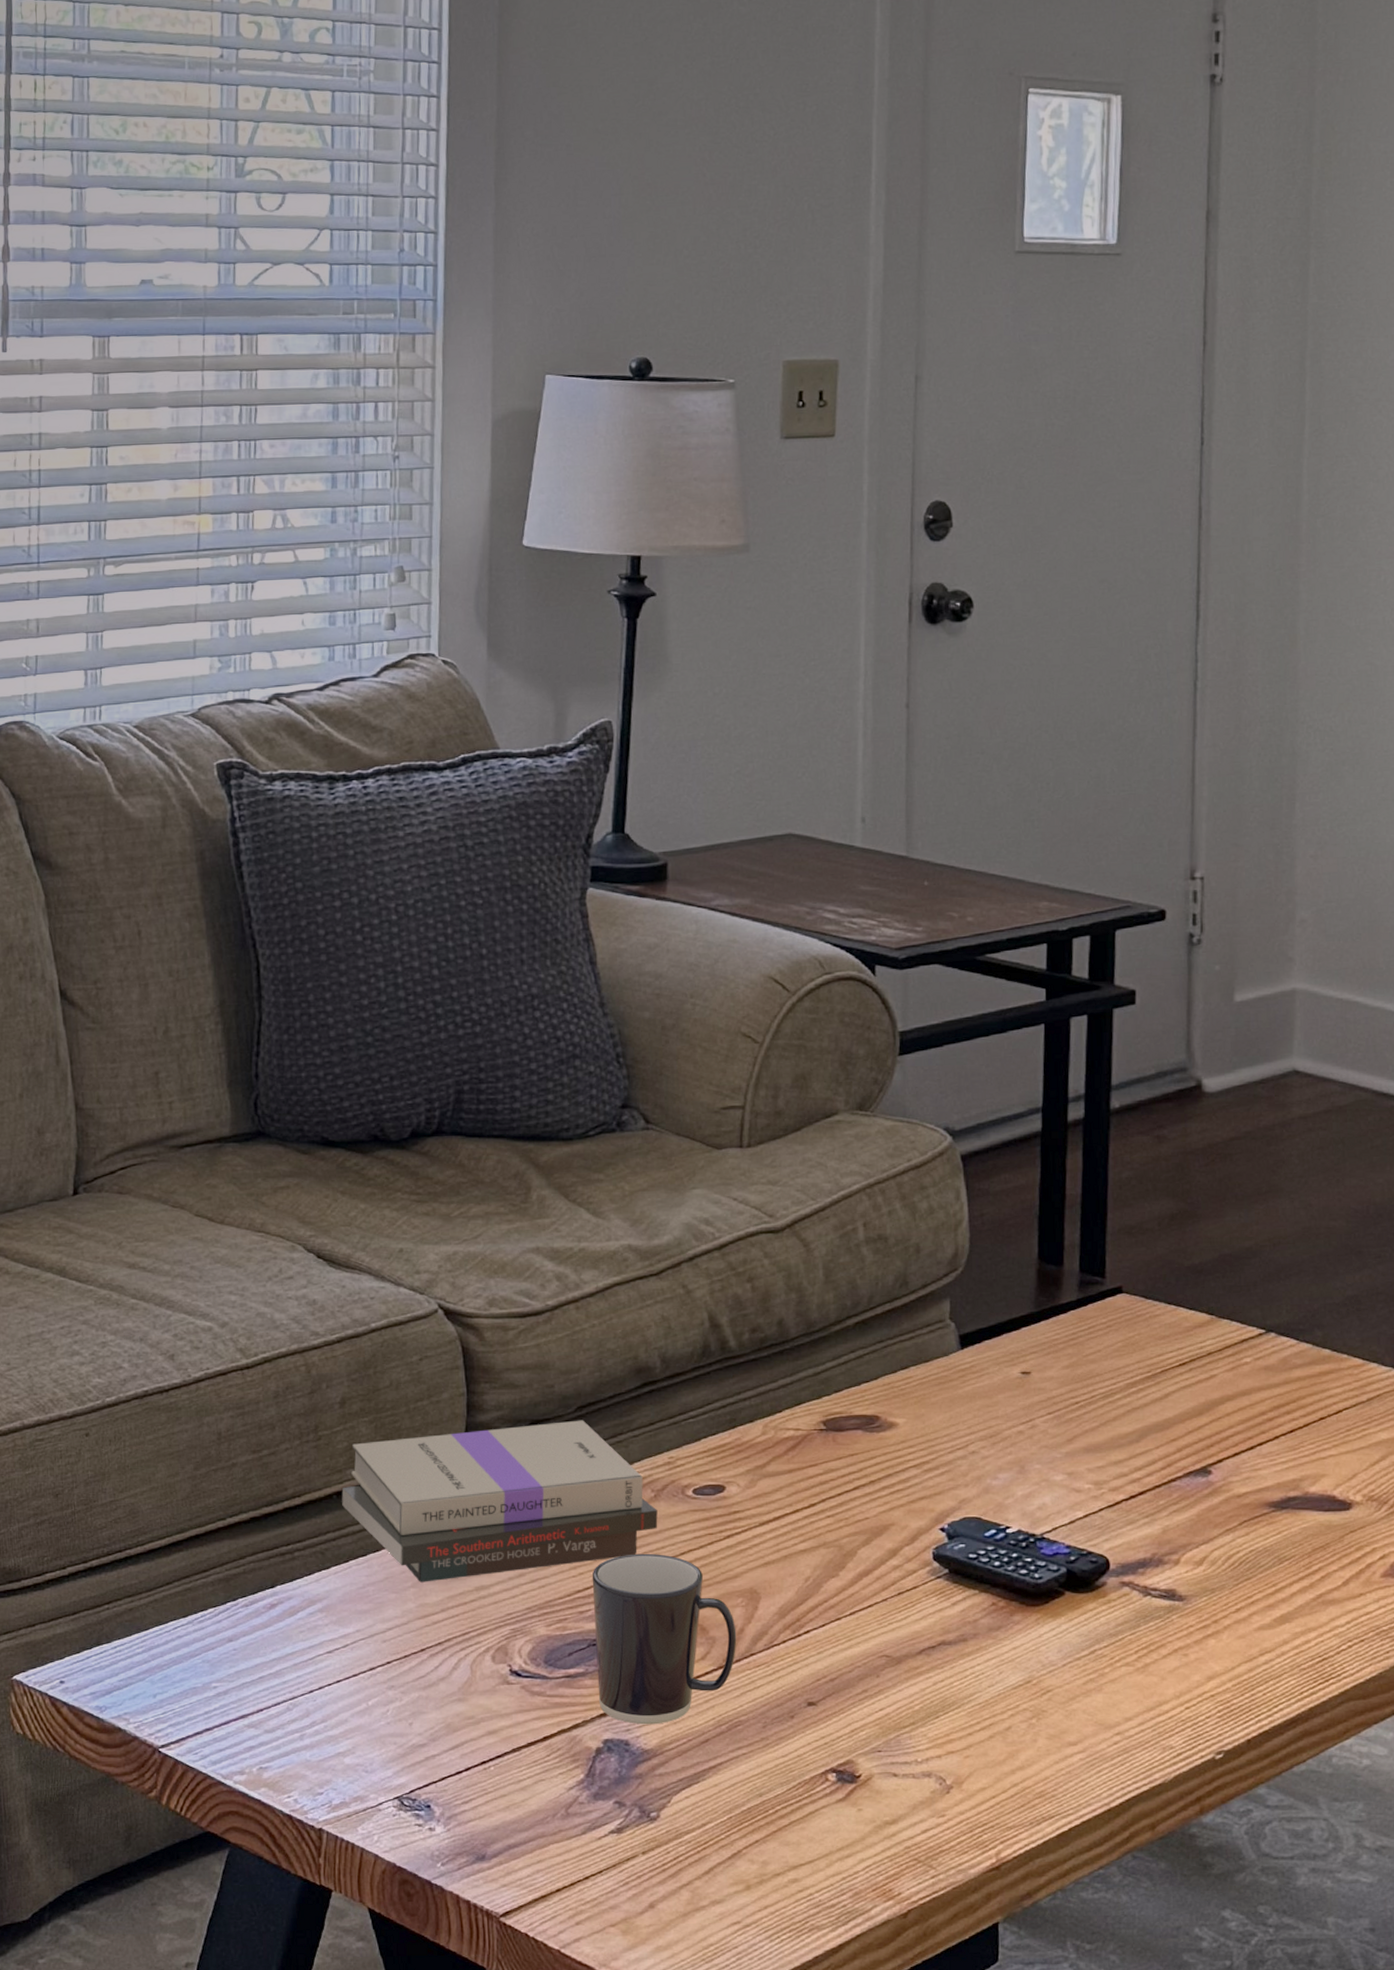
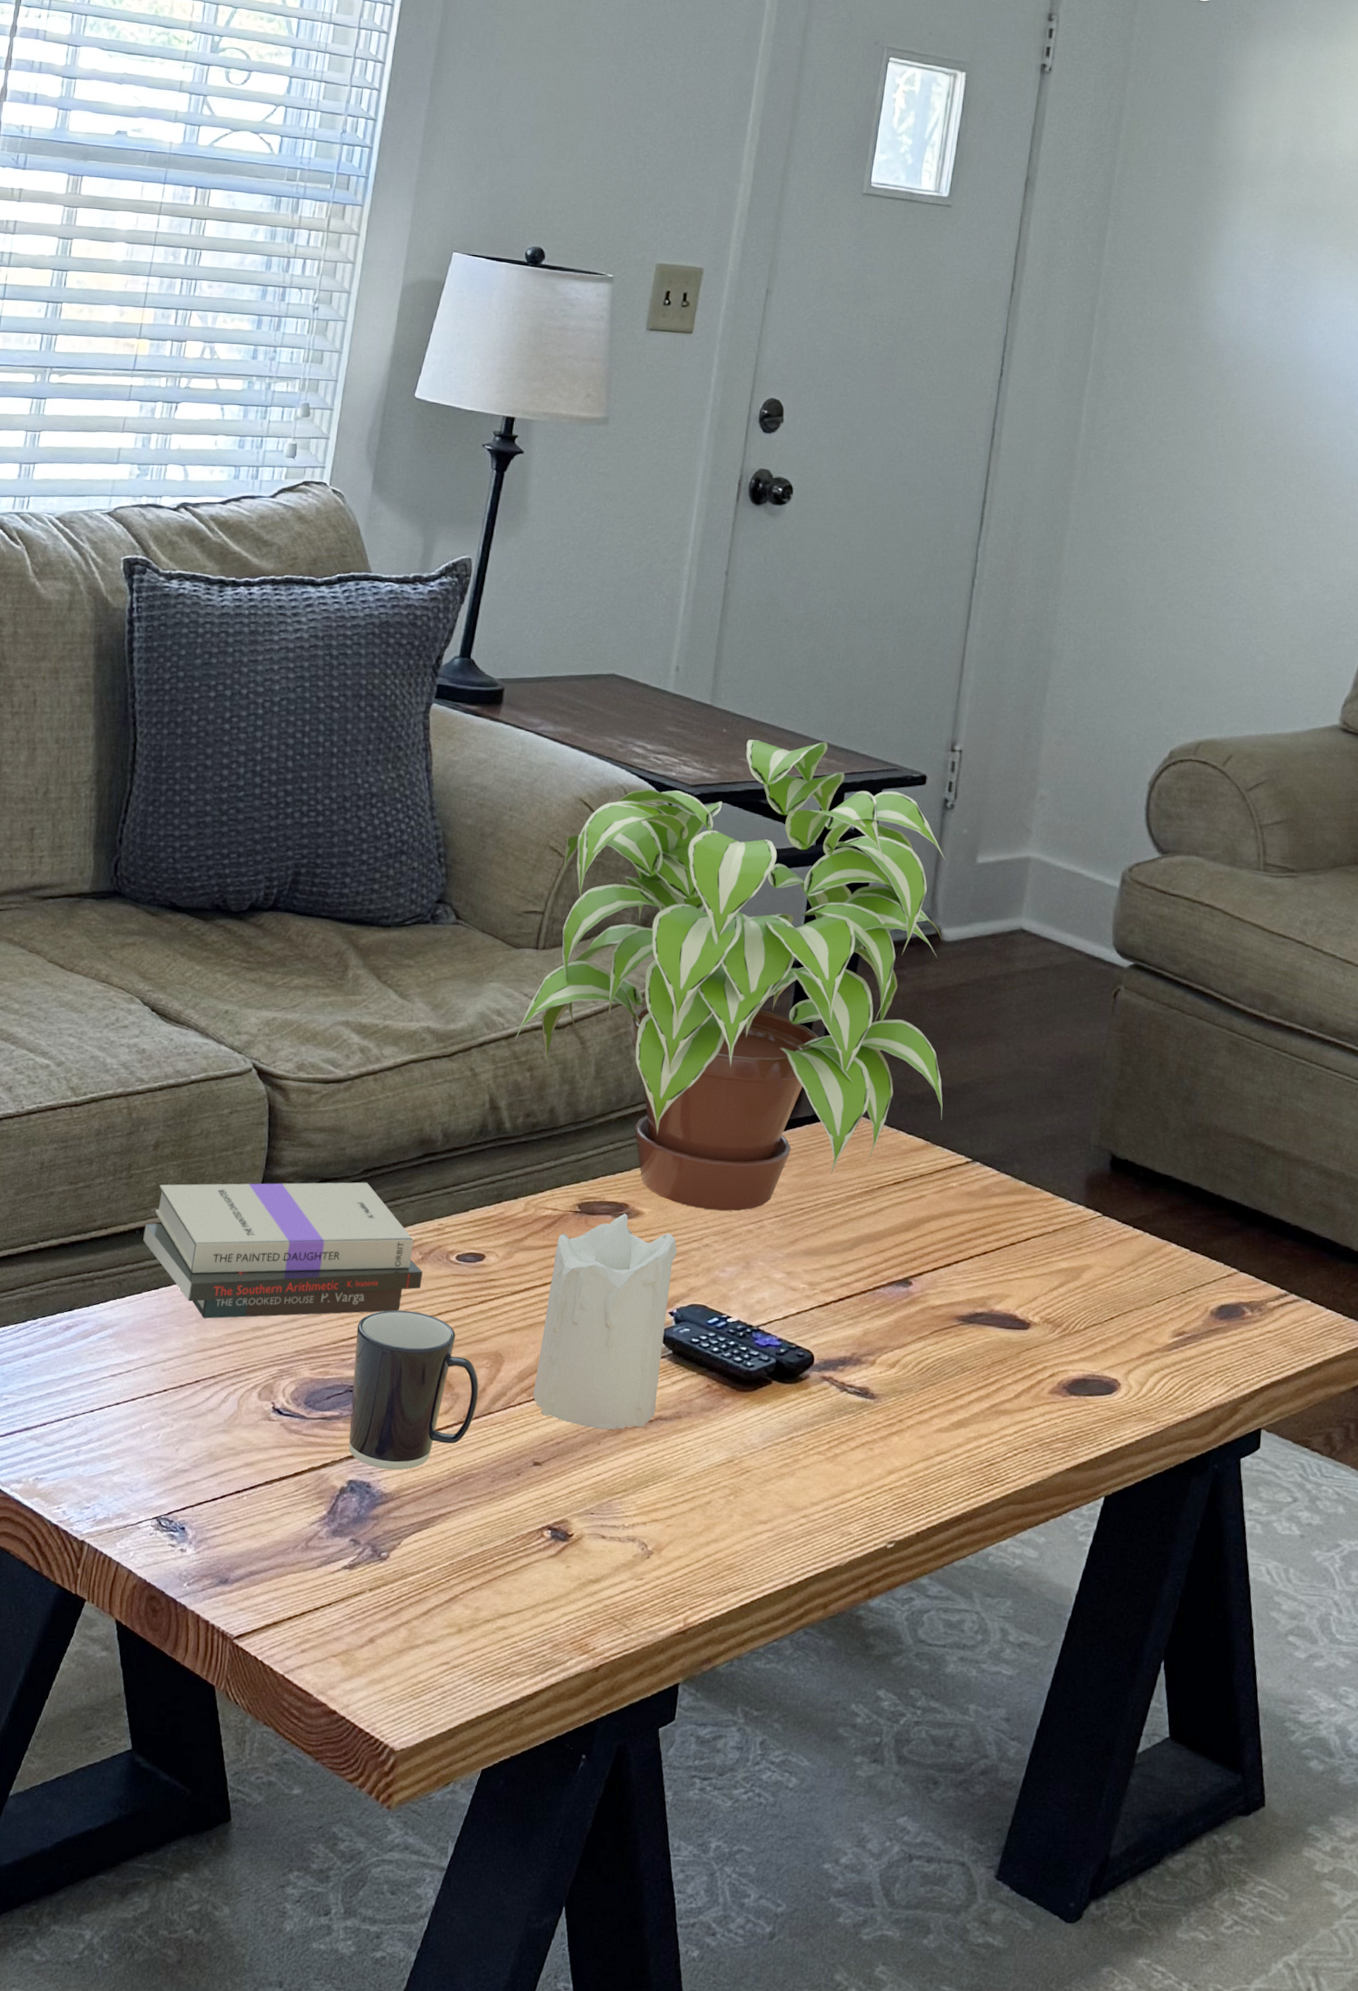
plant: none [728,884,1226,1413] -> present [514,739,946,1211]
candle: none [797,1426,942,1660] -> present [532,1213,678,1430]

